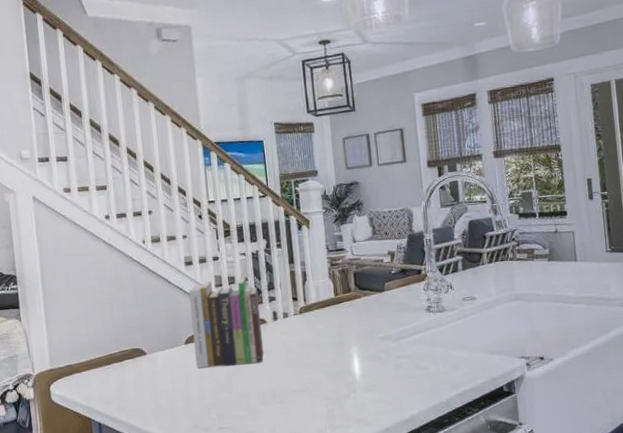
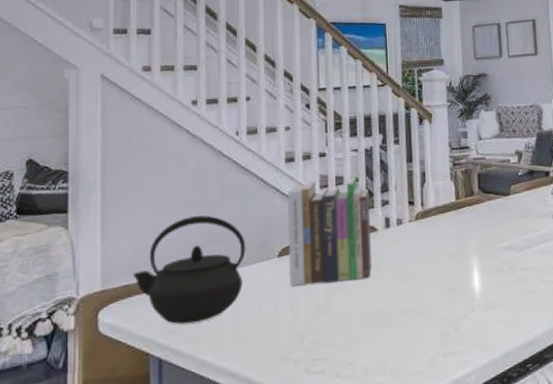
kettle: none [72,310,159,397] -> present [133,215,246,324]

